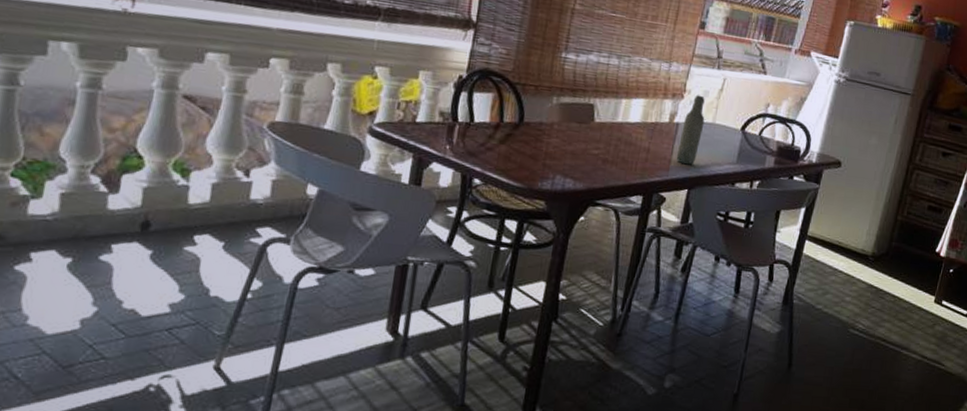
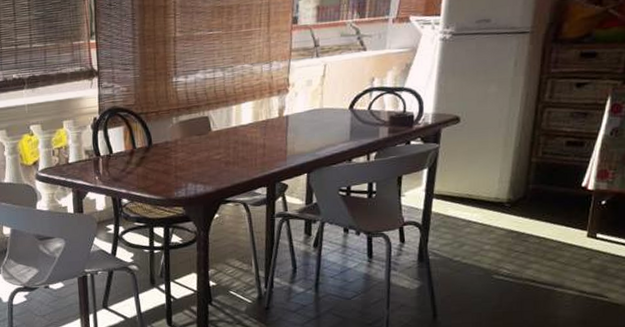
bottle: present [676,95,705,165] -> none [291,85,313,152]

